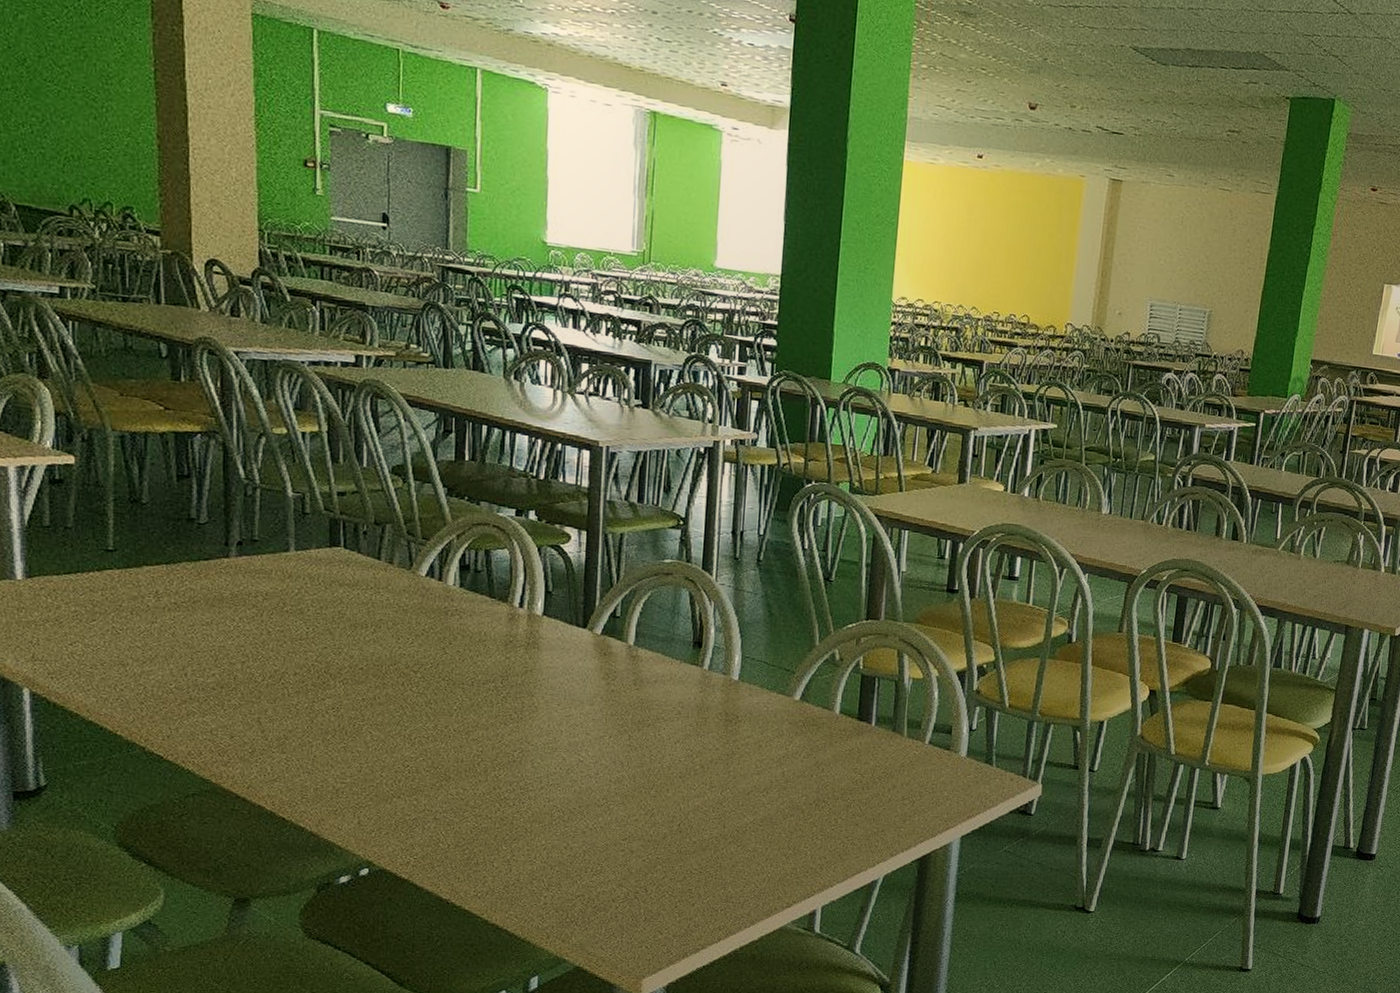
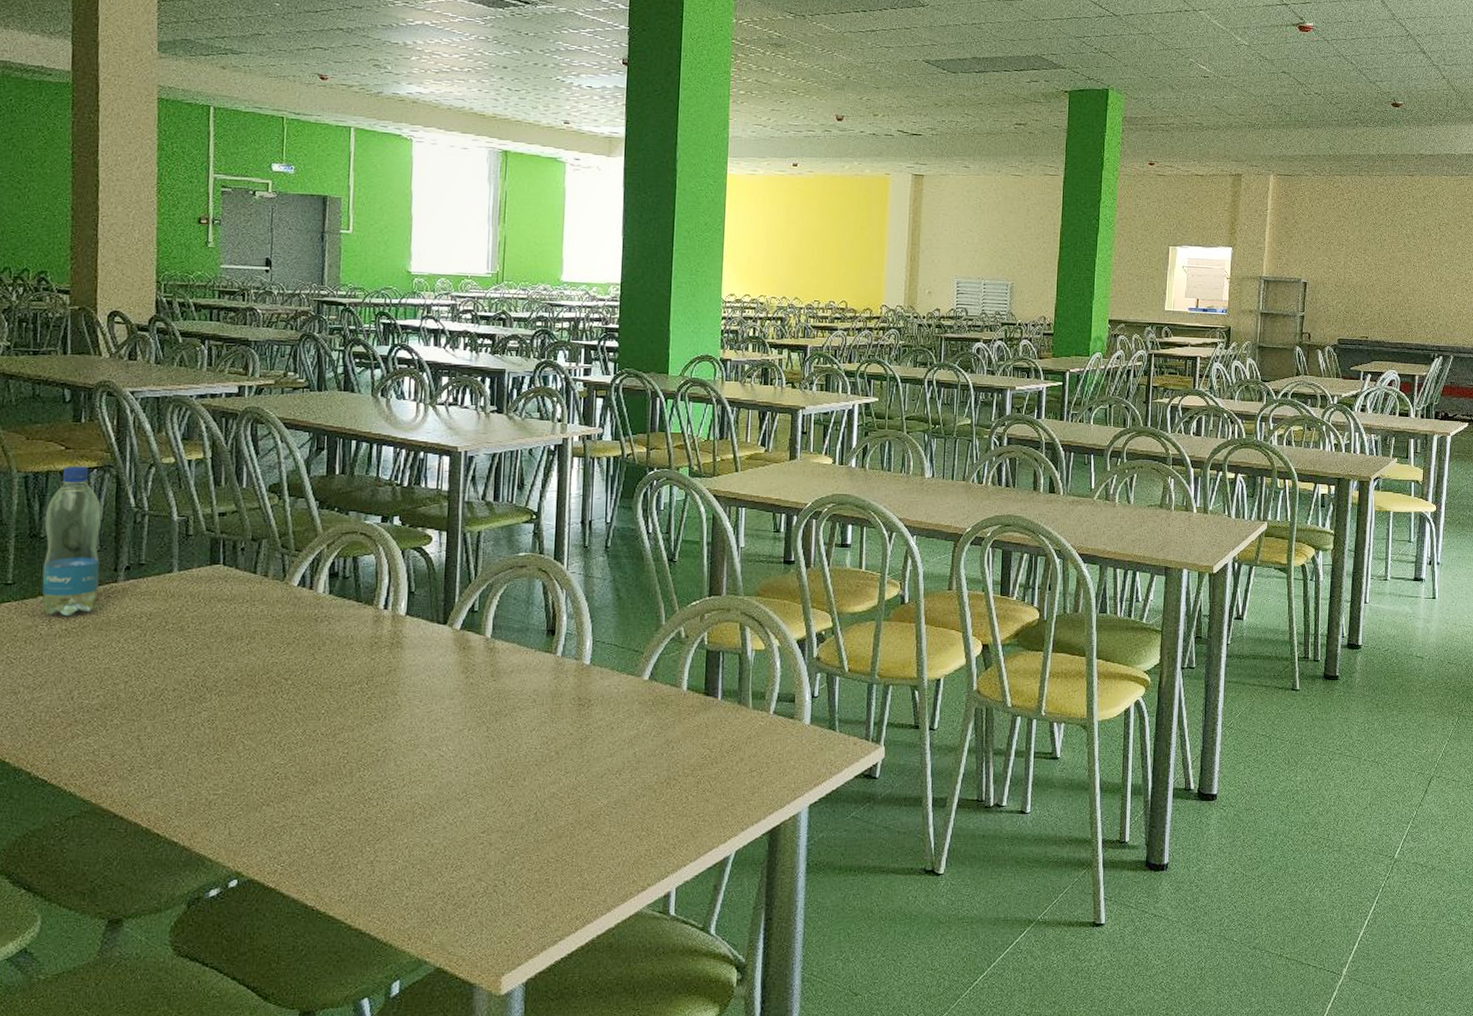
bottle: none [146,428,209,590] -> present [41,466,102,617]

